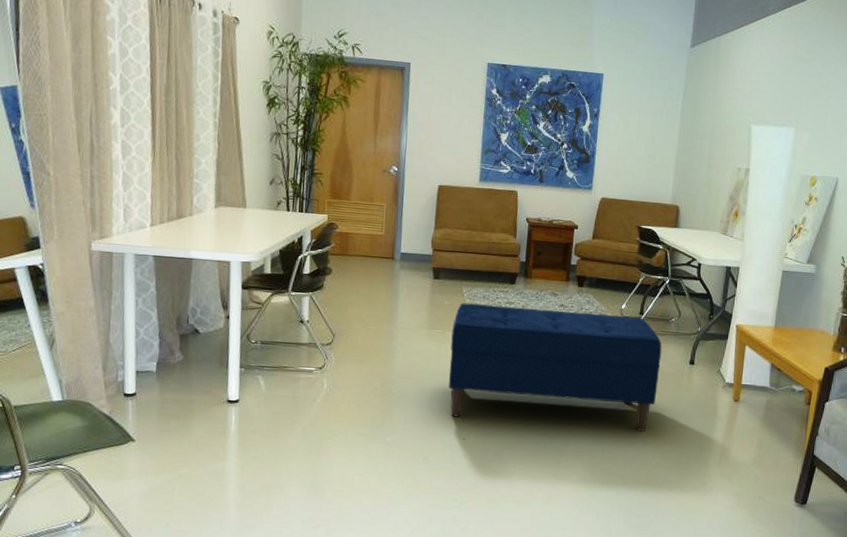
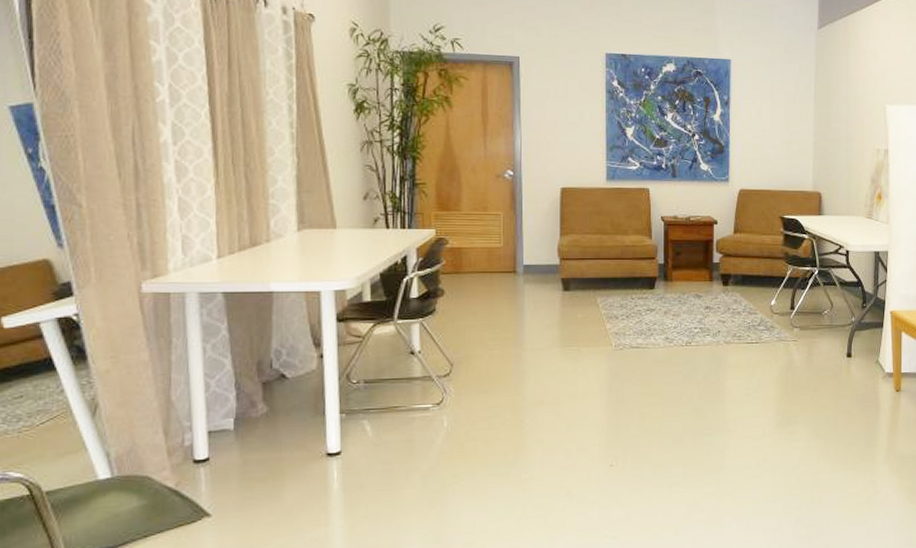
bench: present [448,303,662,431] -> none [588,313,817,442]

